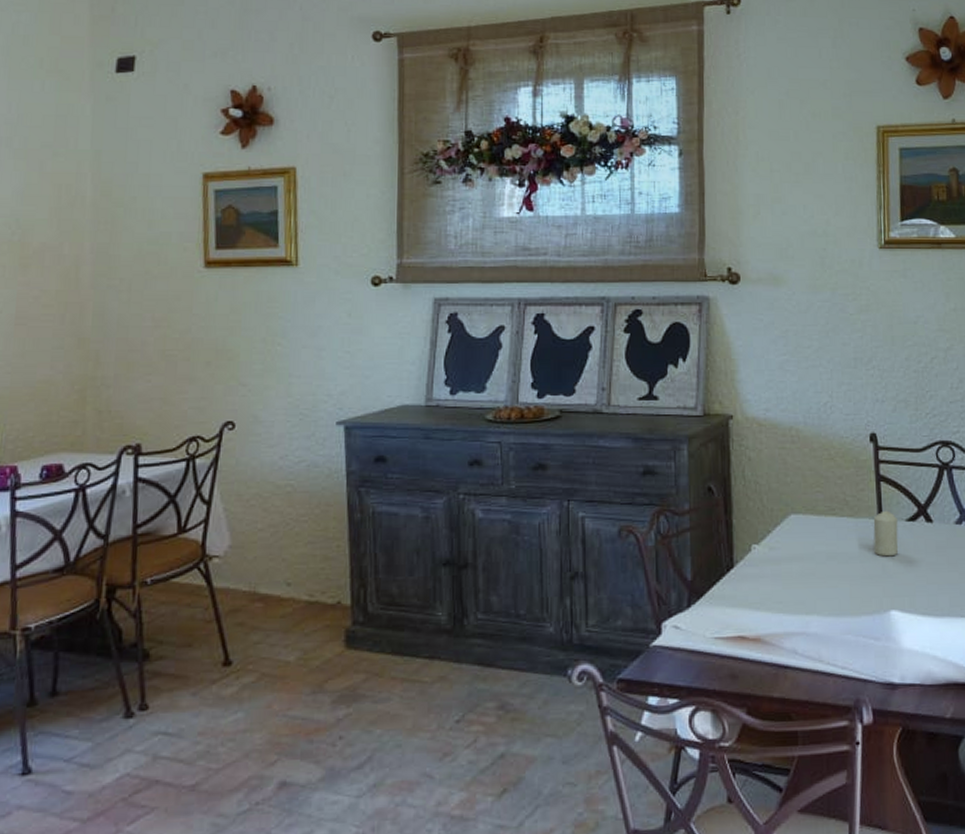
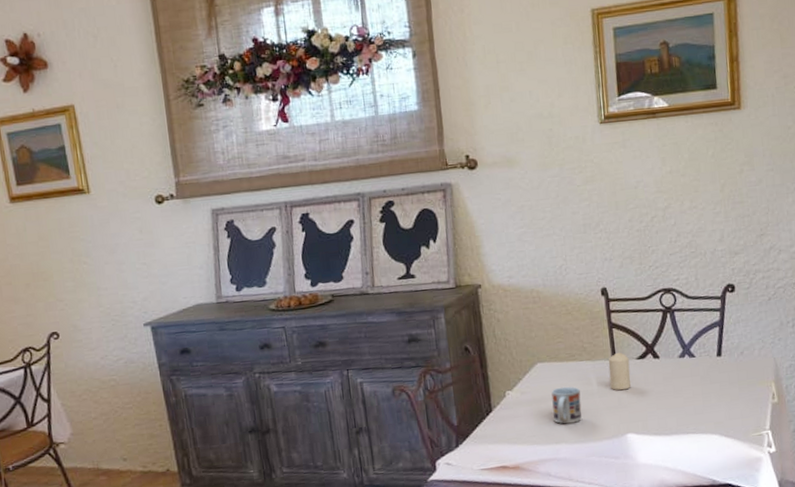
cup: none [804,545,839,591] -> present [551,386,582,424]

